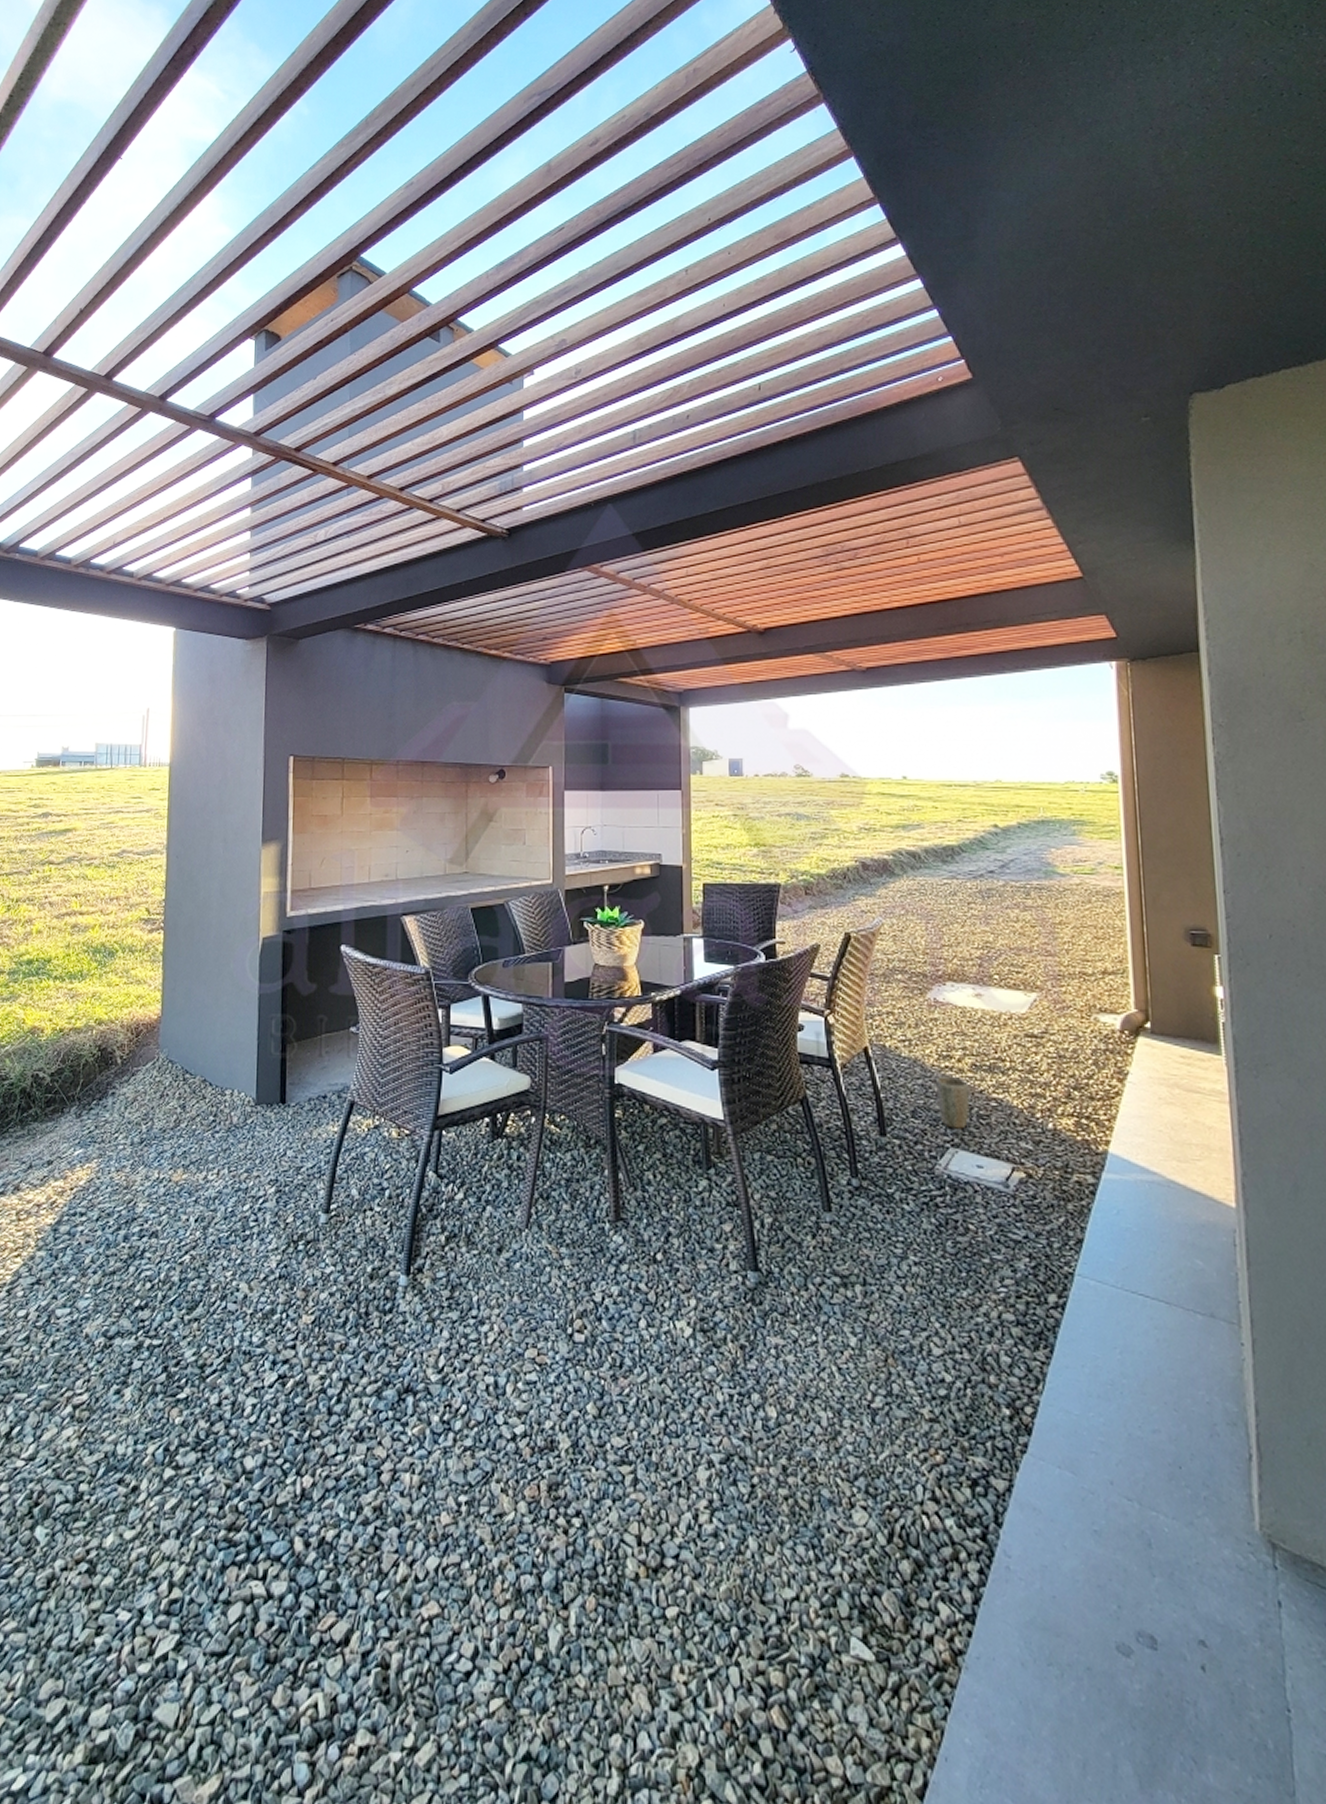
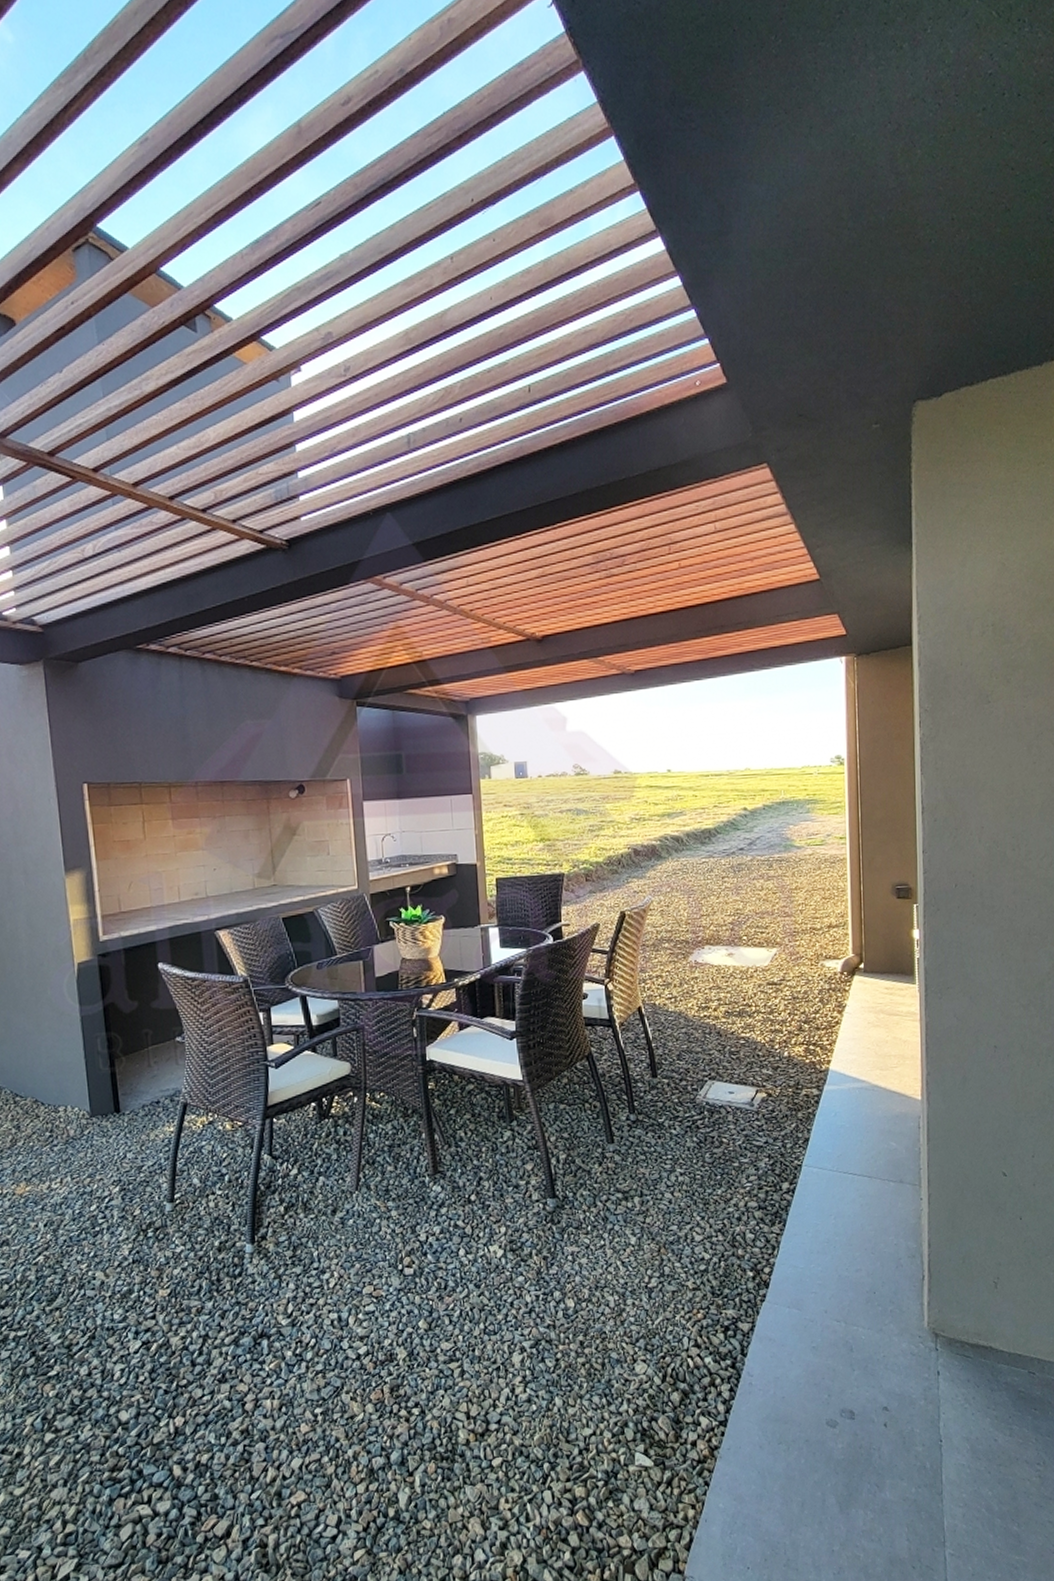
plant pot: present [936,1077,970,1129] -> none [697,1023,723,1065]

